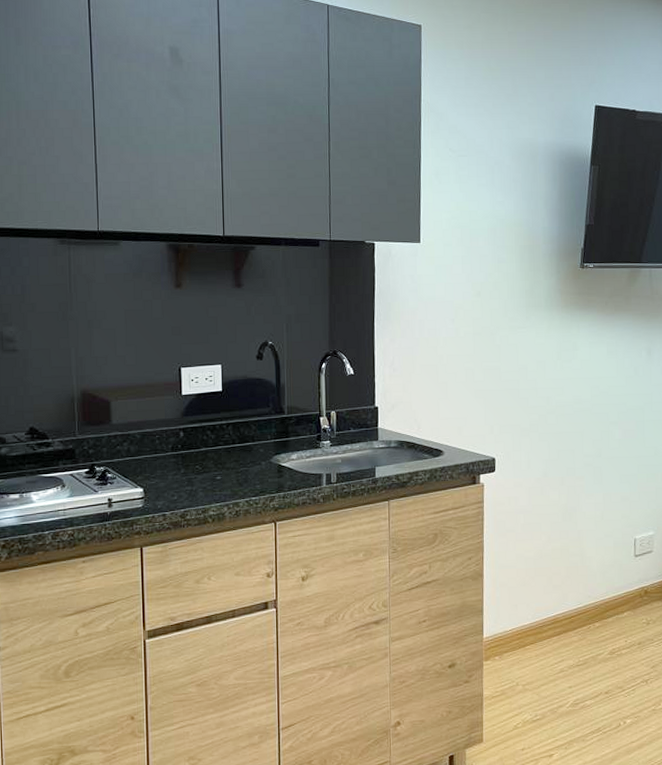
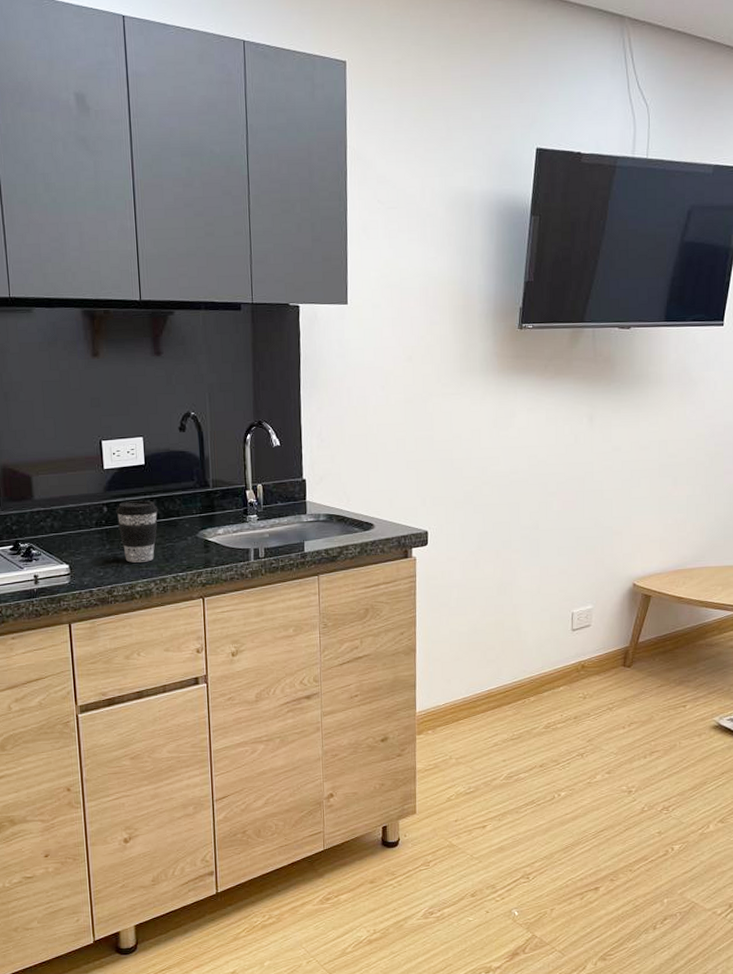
coffee cup: none [192,426,234,487] -> present [116,500,158,563]

